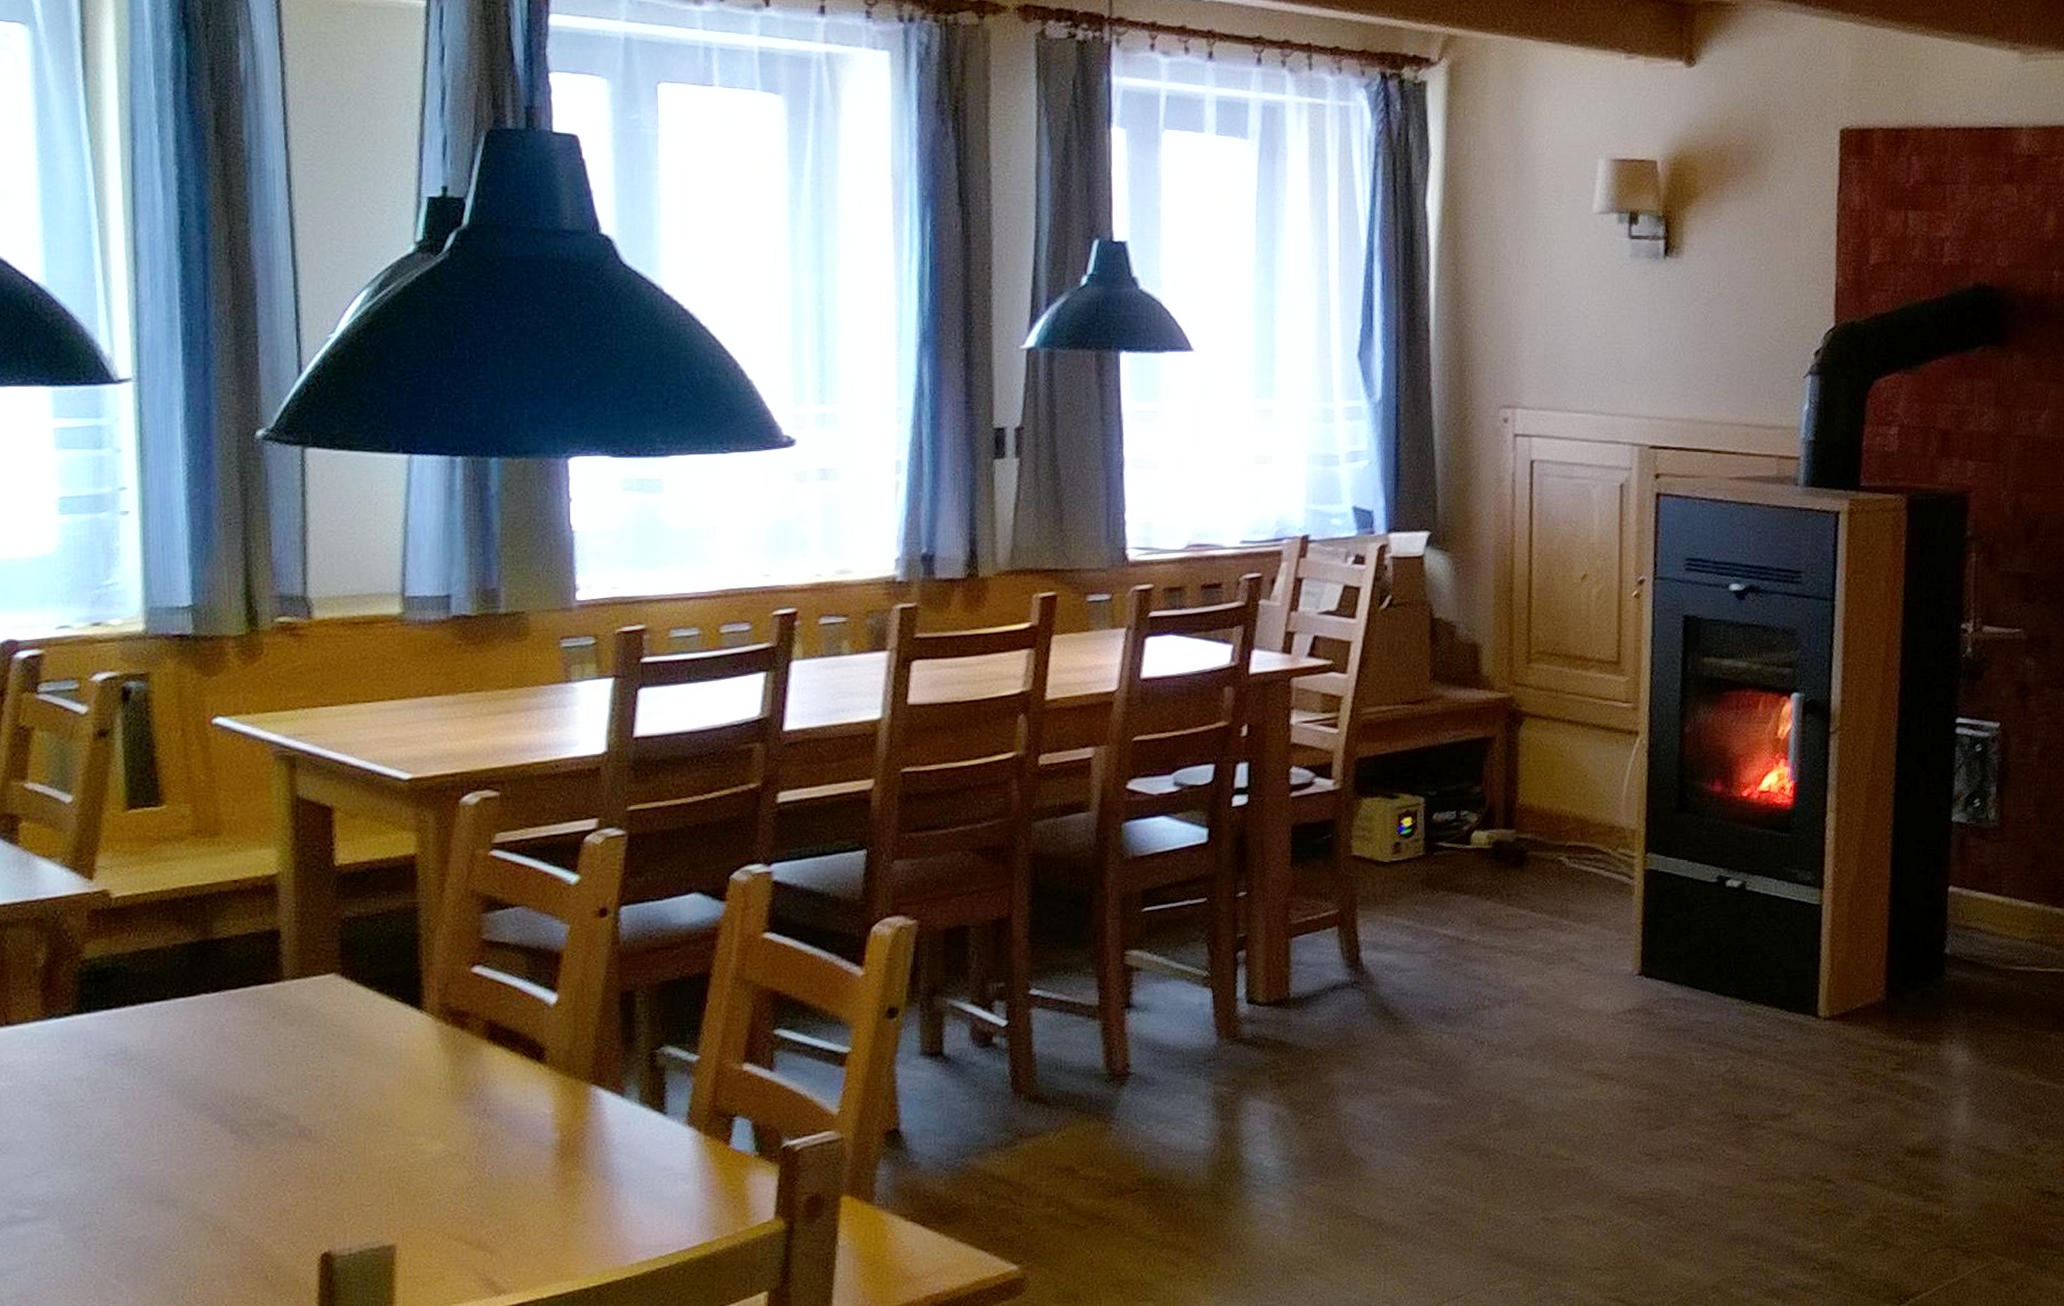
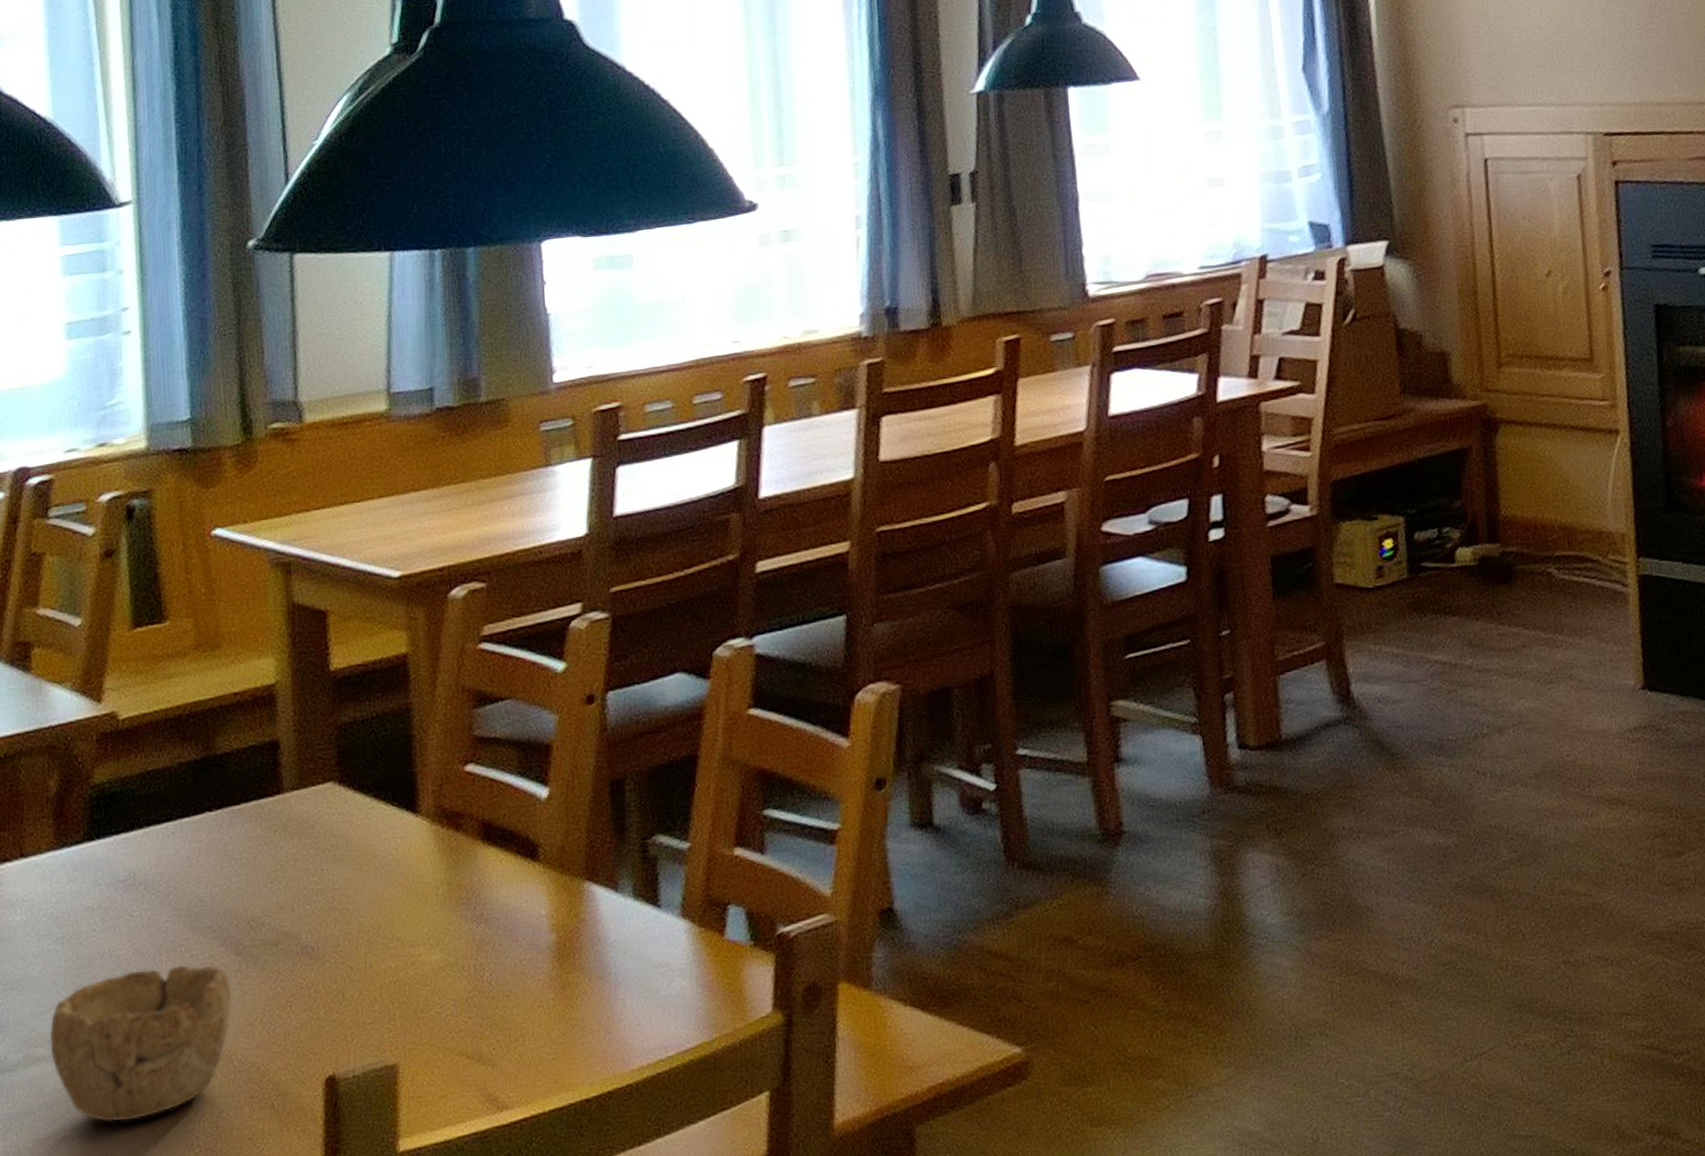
bowl: none [35,1139,226,1283] -> present [49,965,232,1123]

